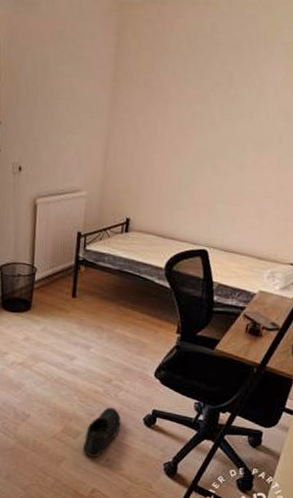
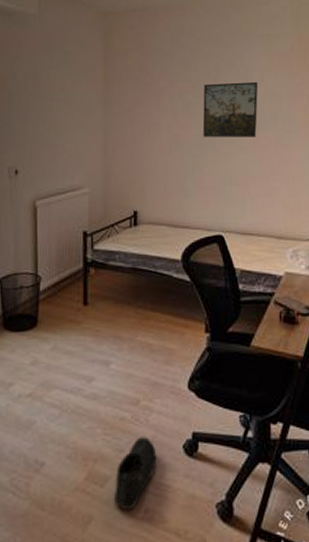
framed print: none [204,94,272,157] -> present [202,81,258,137]

